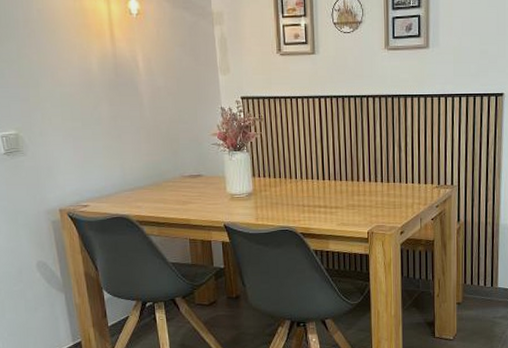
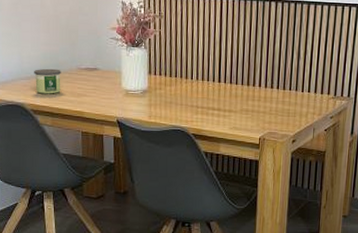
candle: none [137,178,166,204] -> present [34,68,61,94]

